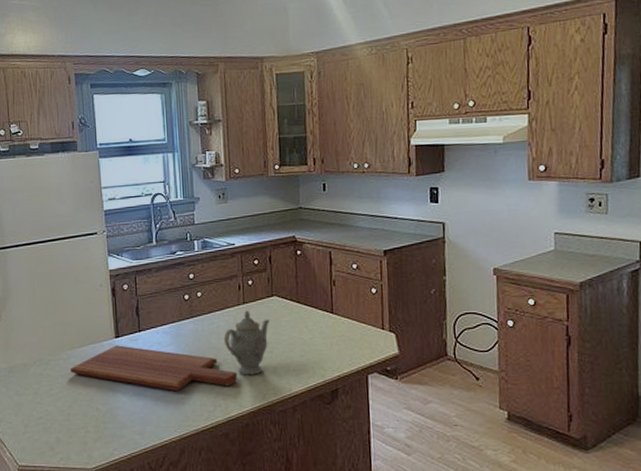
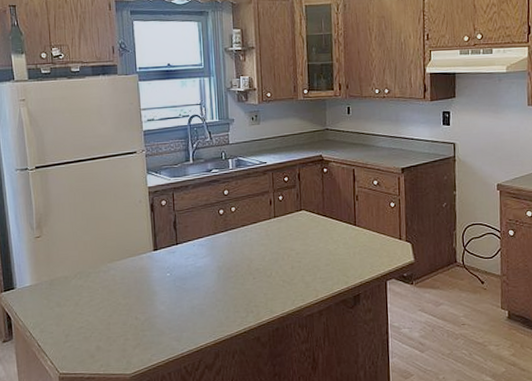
cutting board: present [69,345,237,392] -> none [109,257,268,300]
teapot: present [224,310,271,375] -> none [256,223,299,284]

